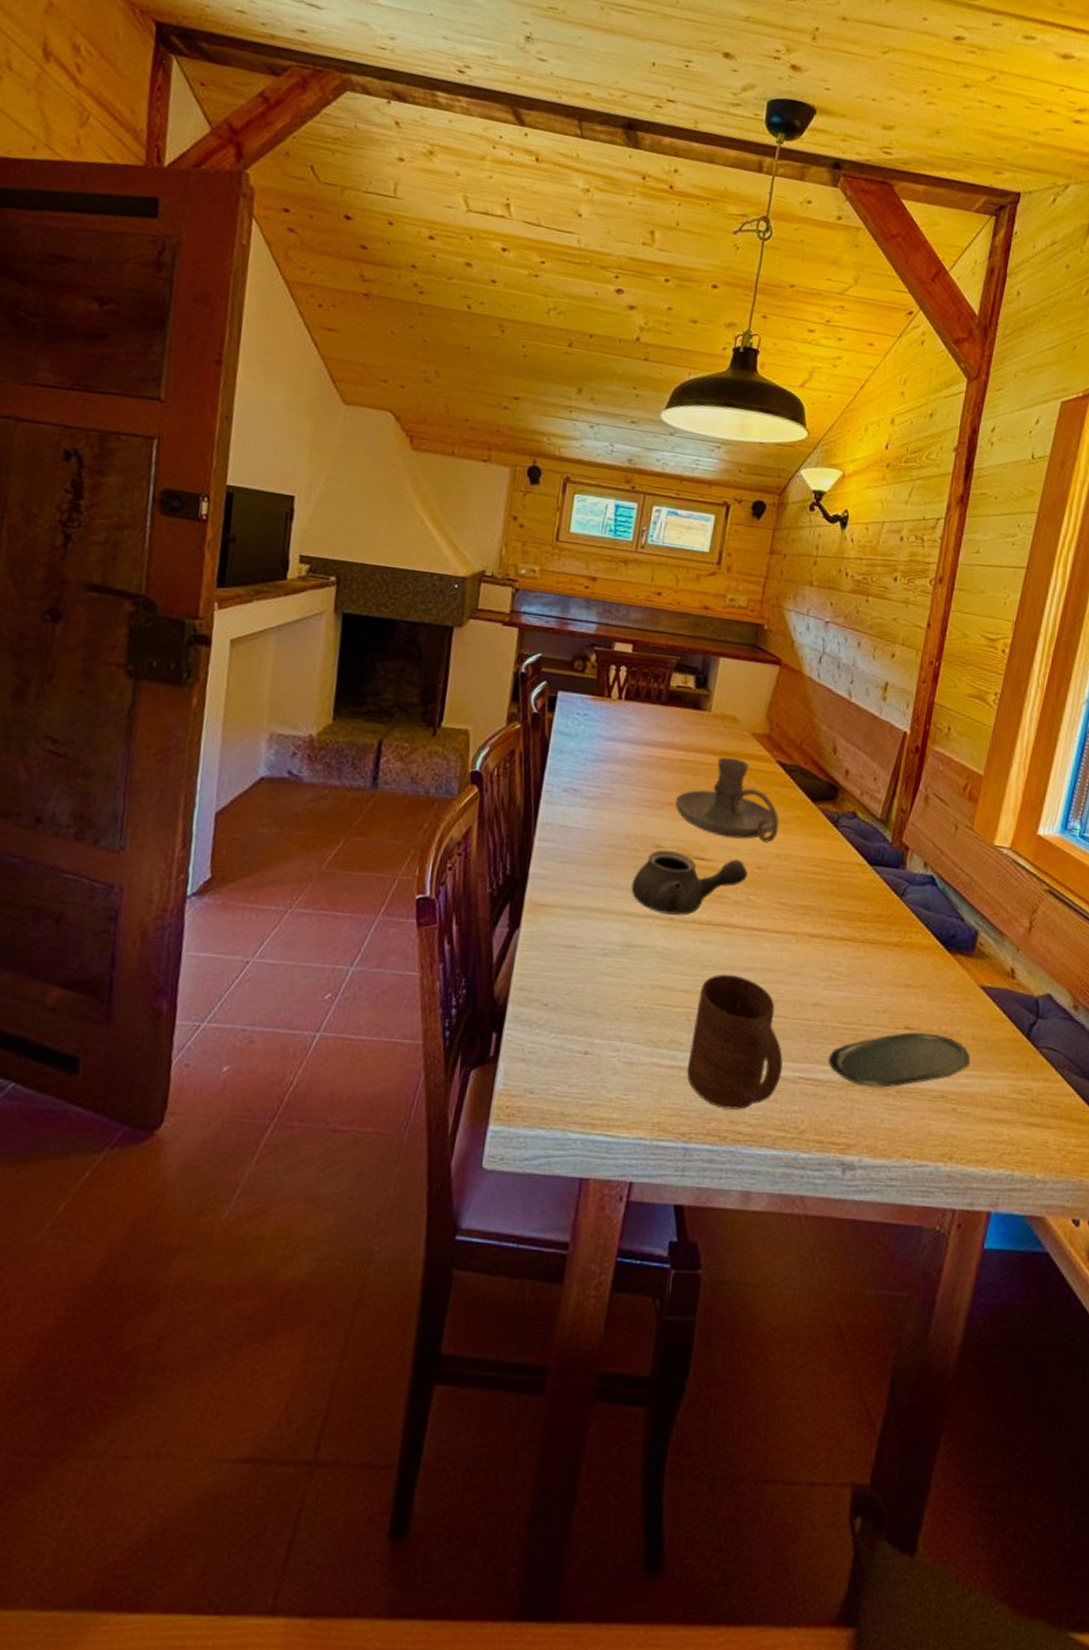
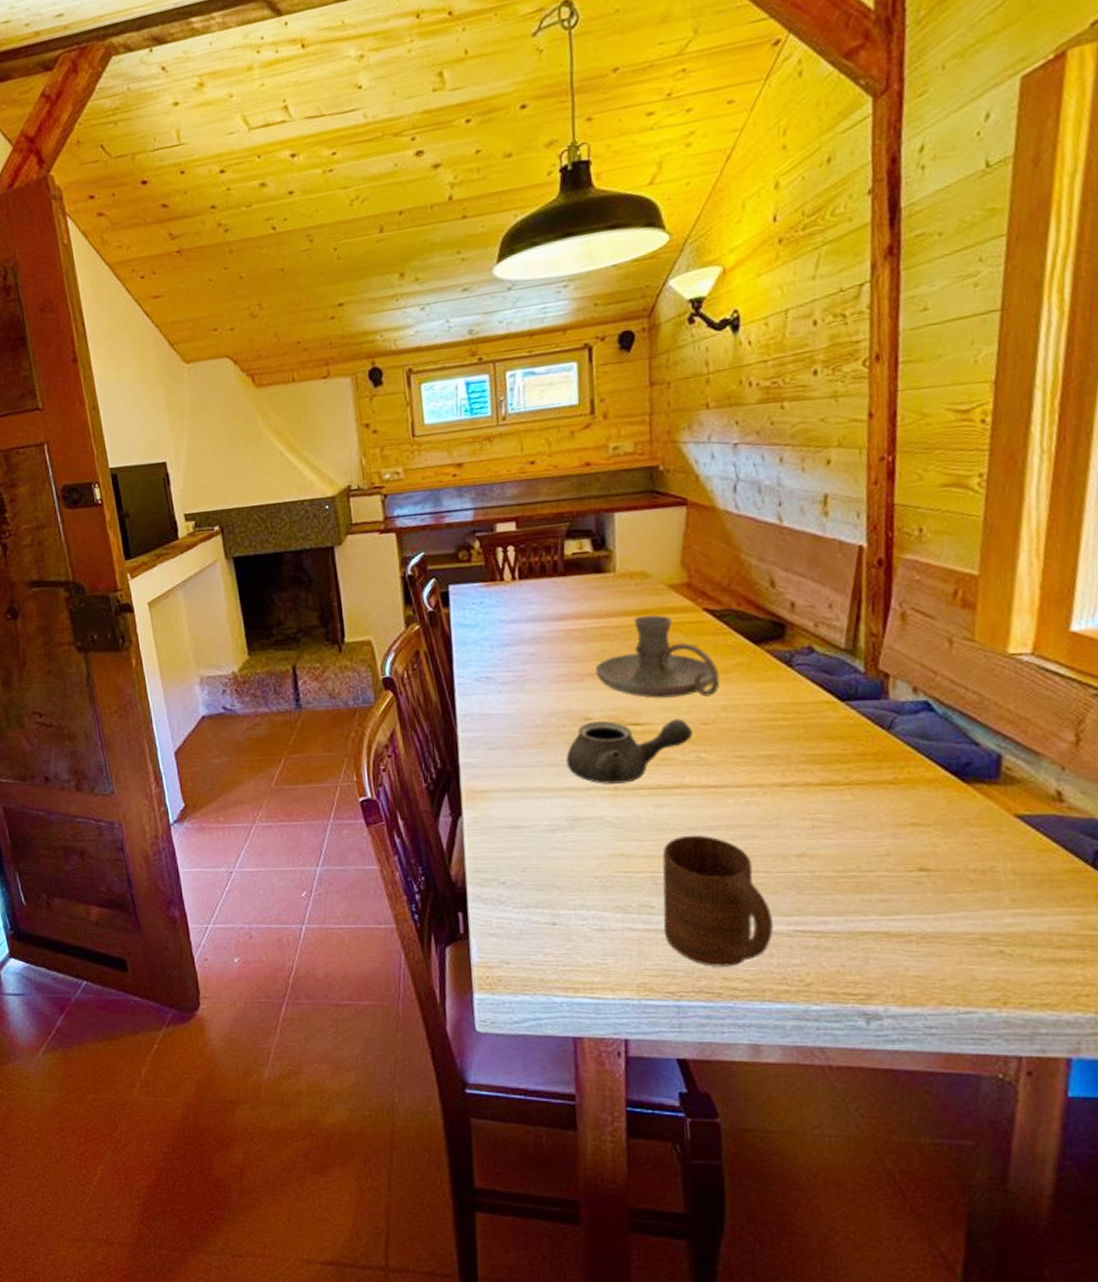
oval tray: present [829,1032,970,1088] -> none [828,872,1014,935]

